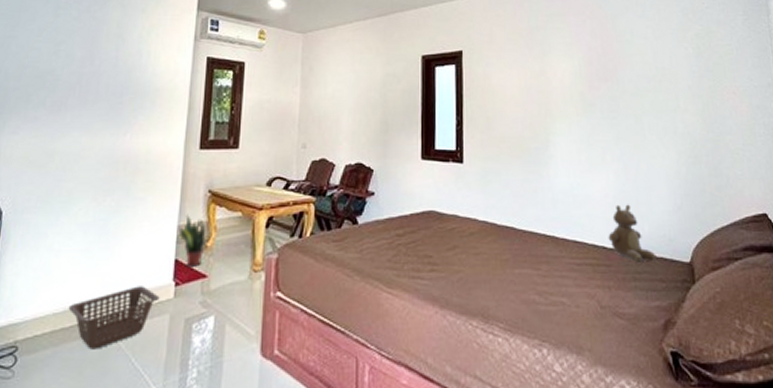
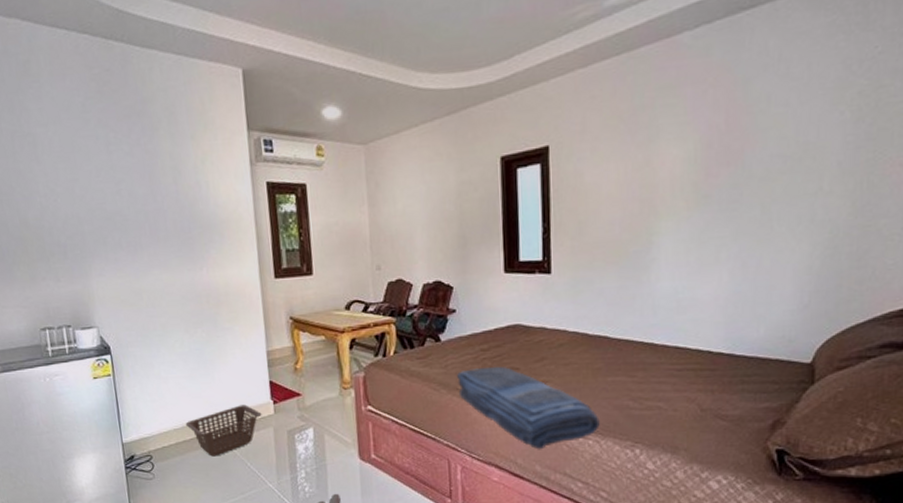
potted plant: present [179,214,214,267] -> none [269,340,301,387]
towel: none [372,253,509,348] -> present [457,366,600,450]
teddy bear: present [608,204,657,264] -> none [715,306,771,367]

